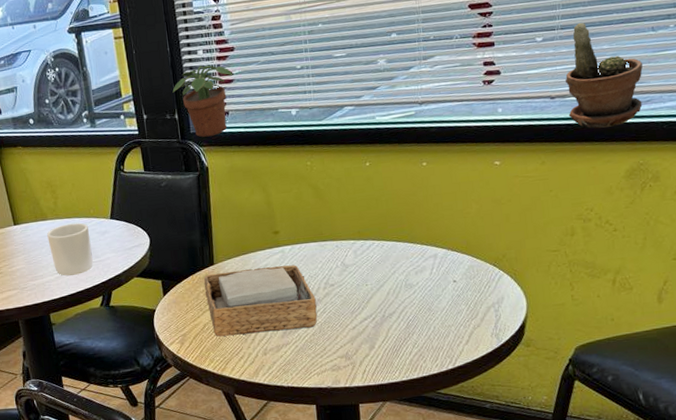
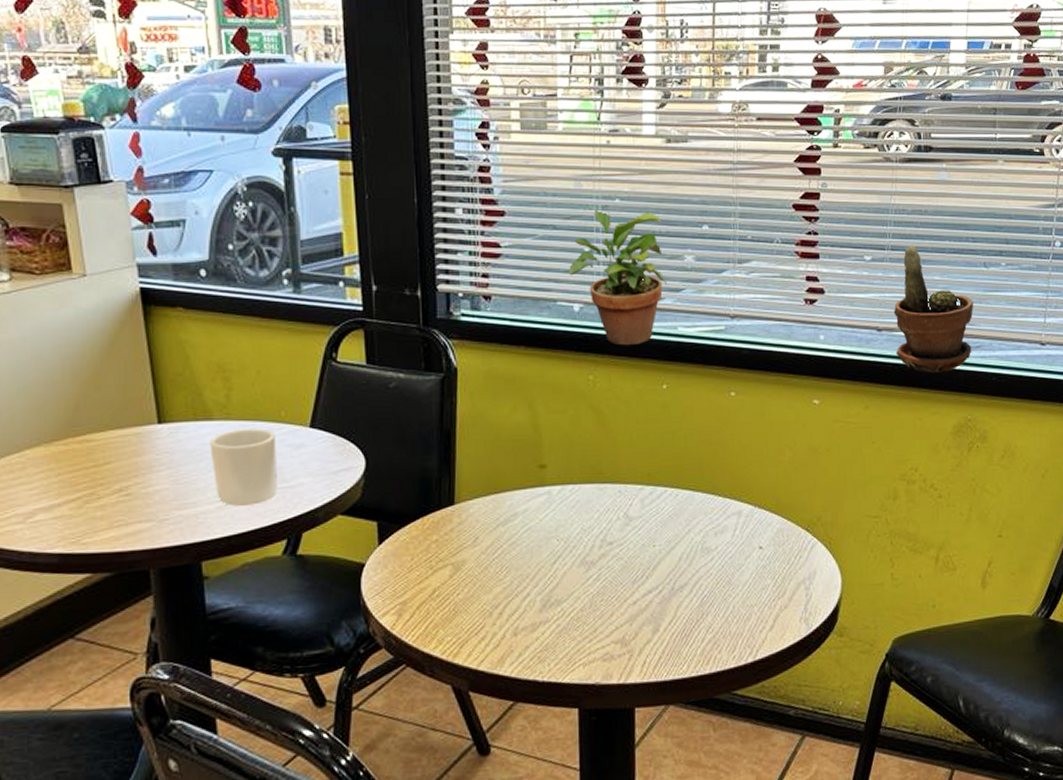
potted plant: present [172,65,232,138] -> none [416,229,500,327]
napkin holder: present [203,265,318,337] -> none [438,512,589,608]
potted plant: none [285,30,364,137] -> present [568,210,667,346]

